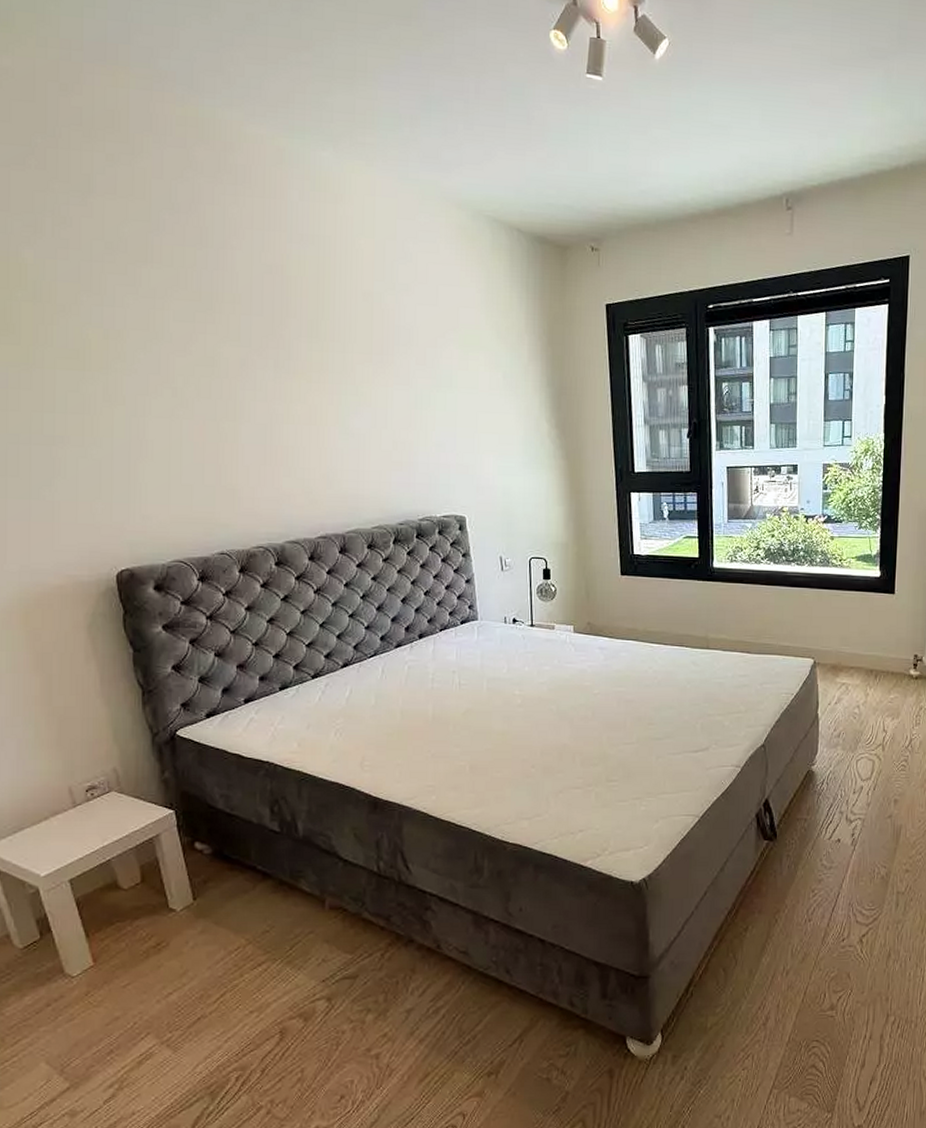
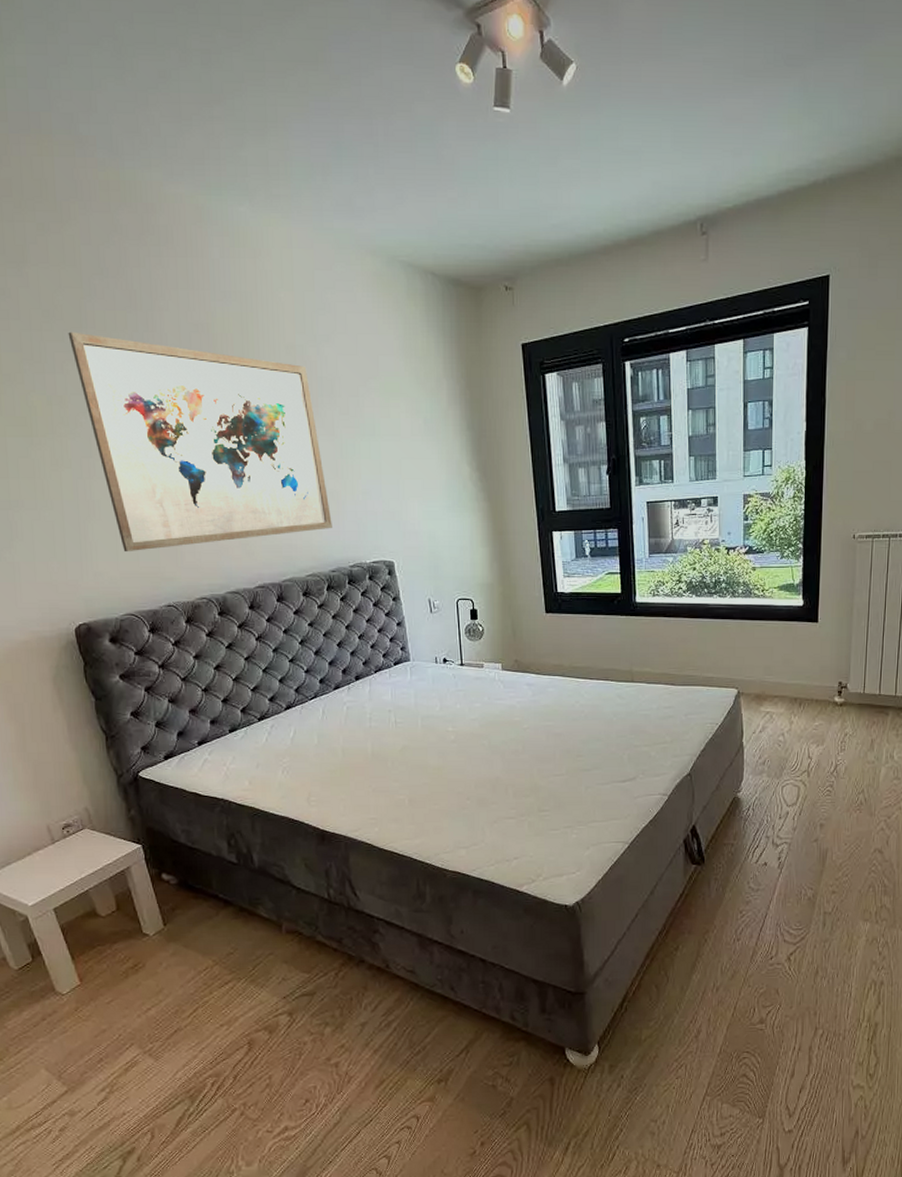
wall art: none [132,265,403,496] -> present [68,332,332,552]

